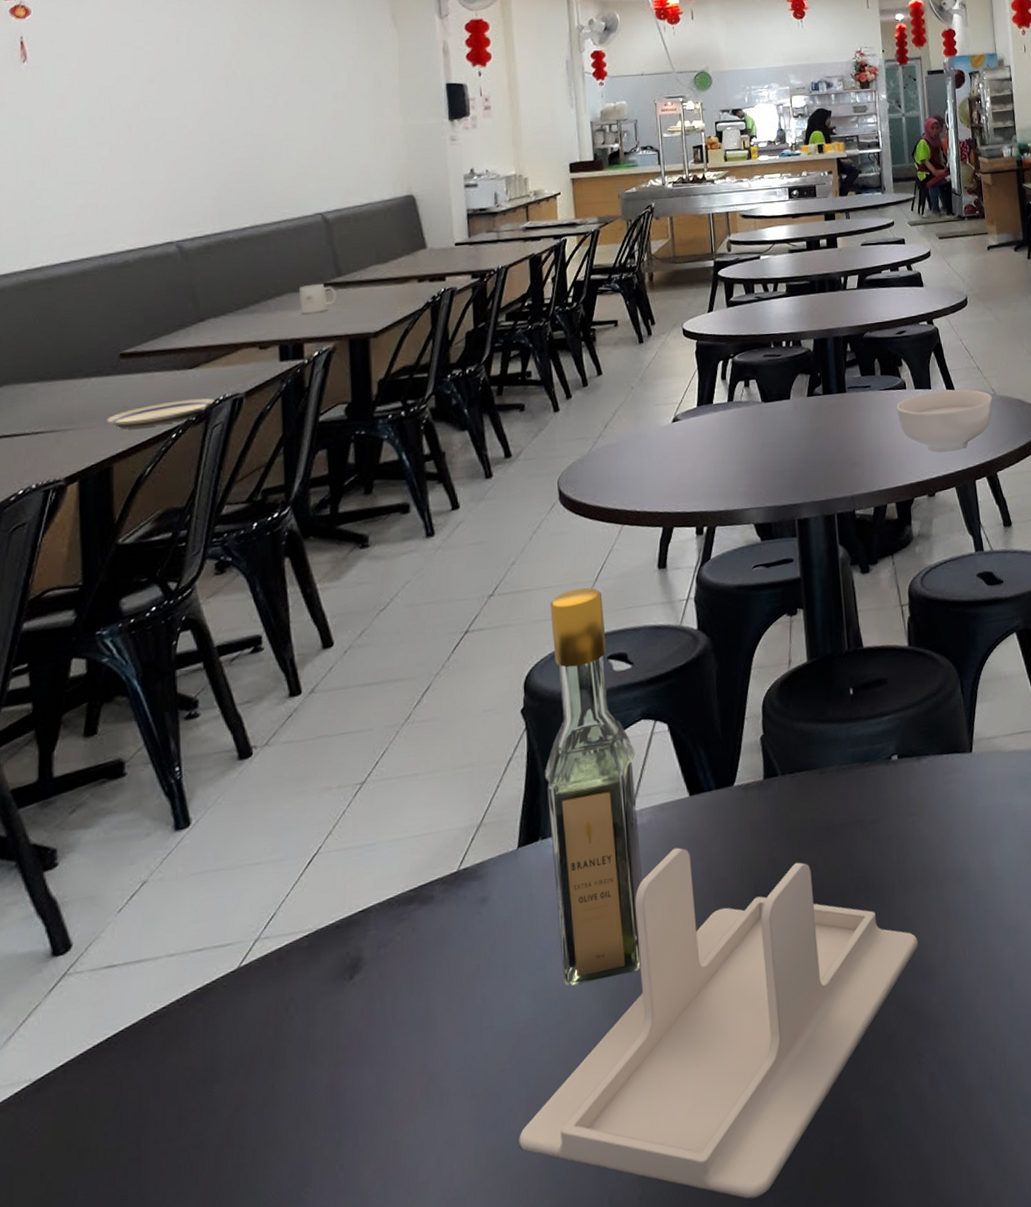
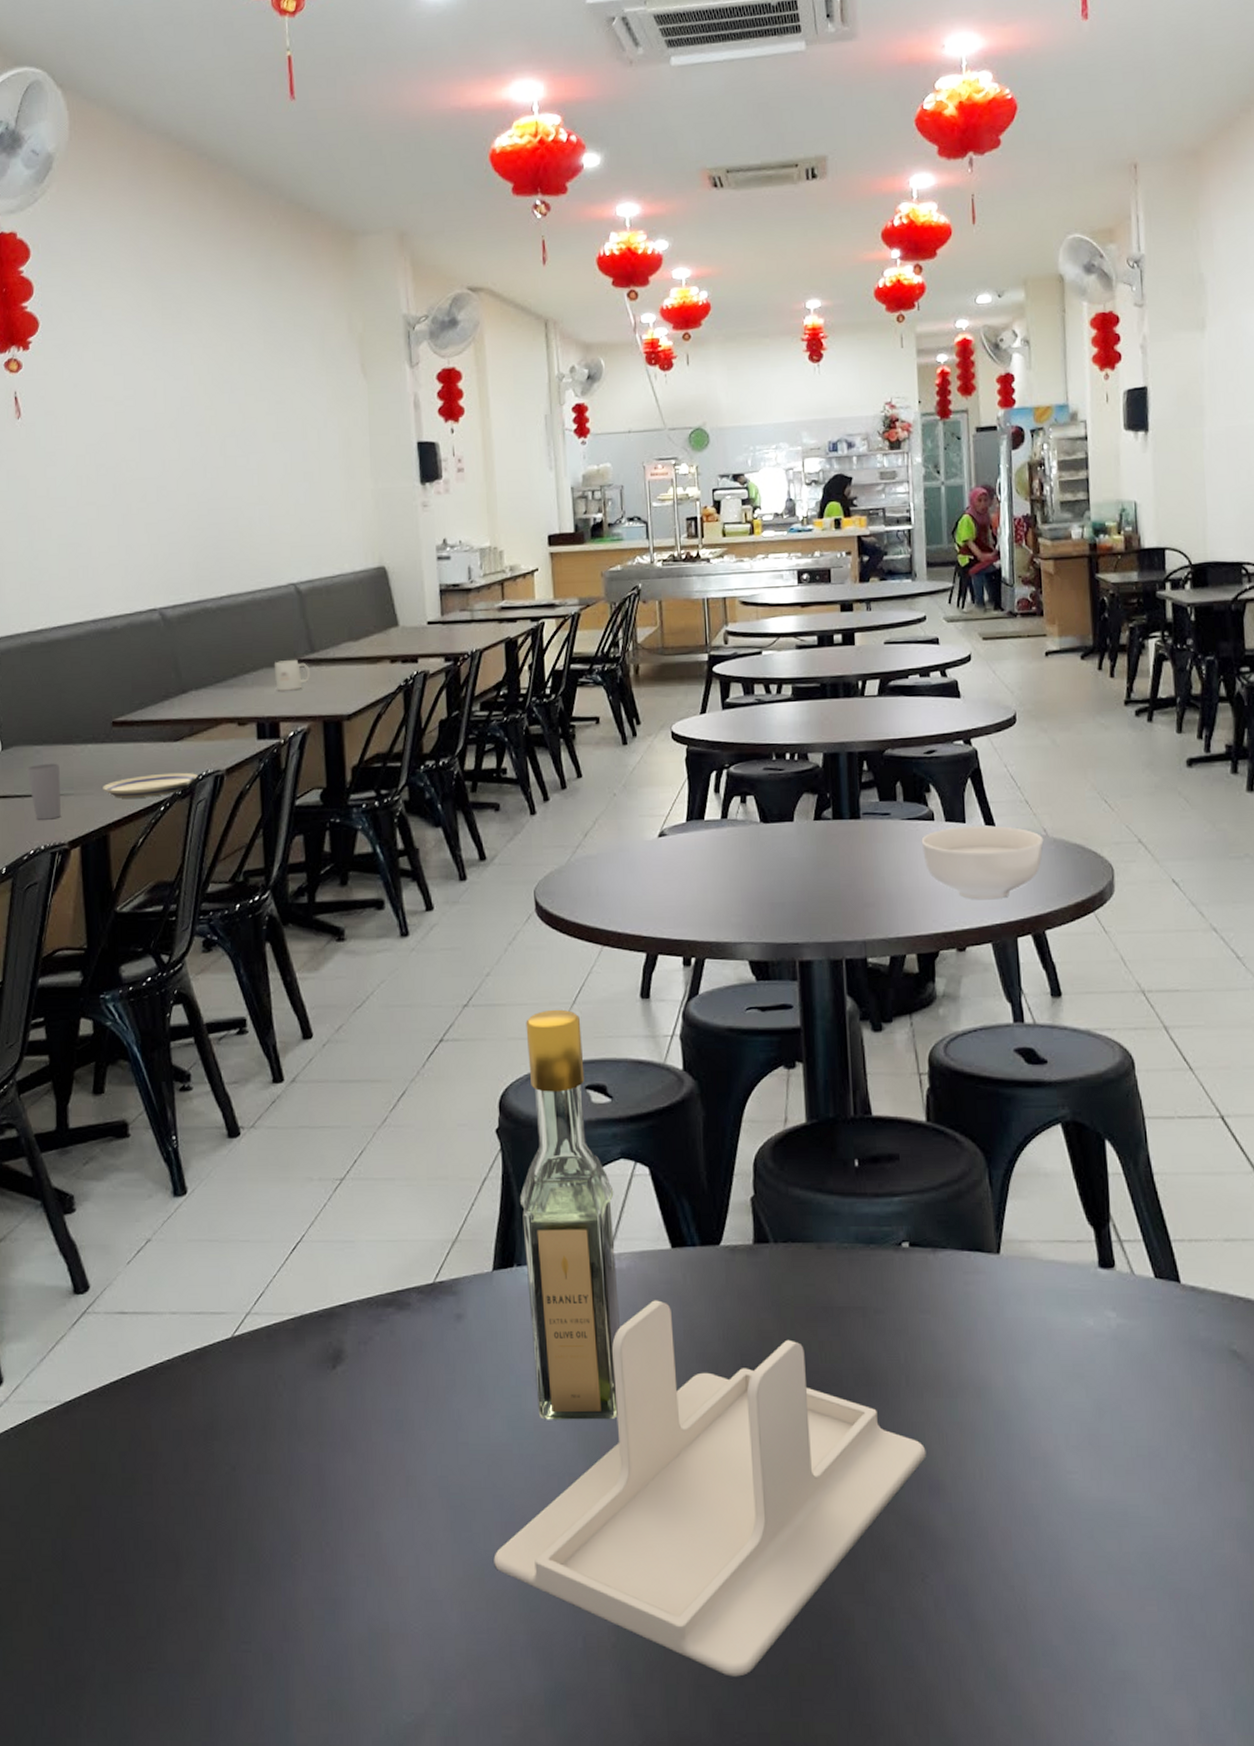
cup: none [17,399,57,459] -> present [26,763,61,821]

